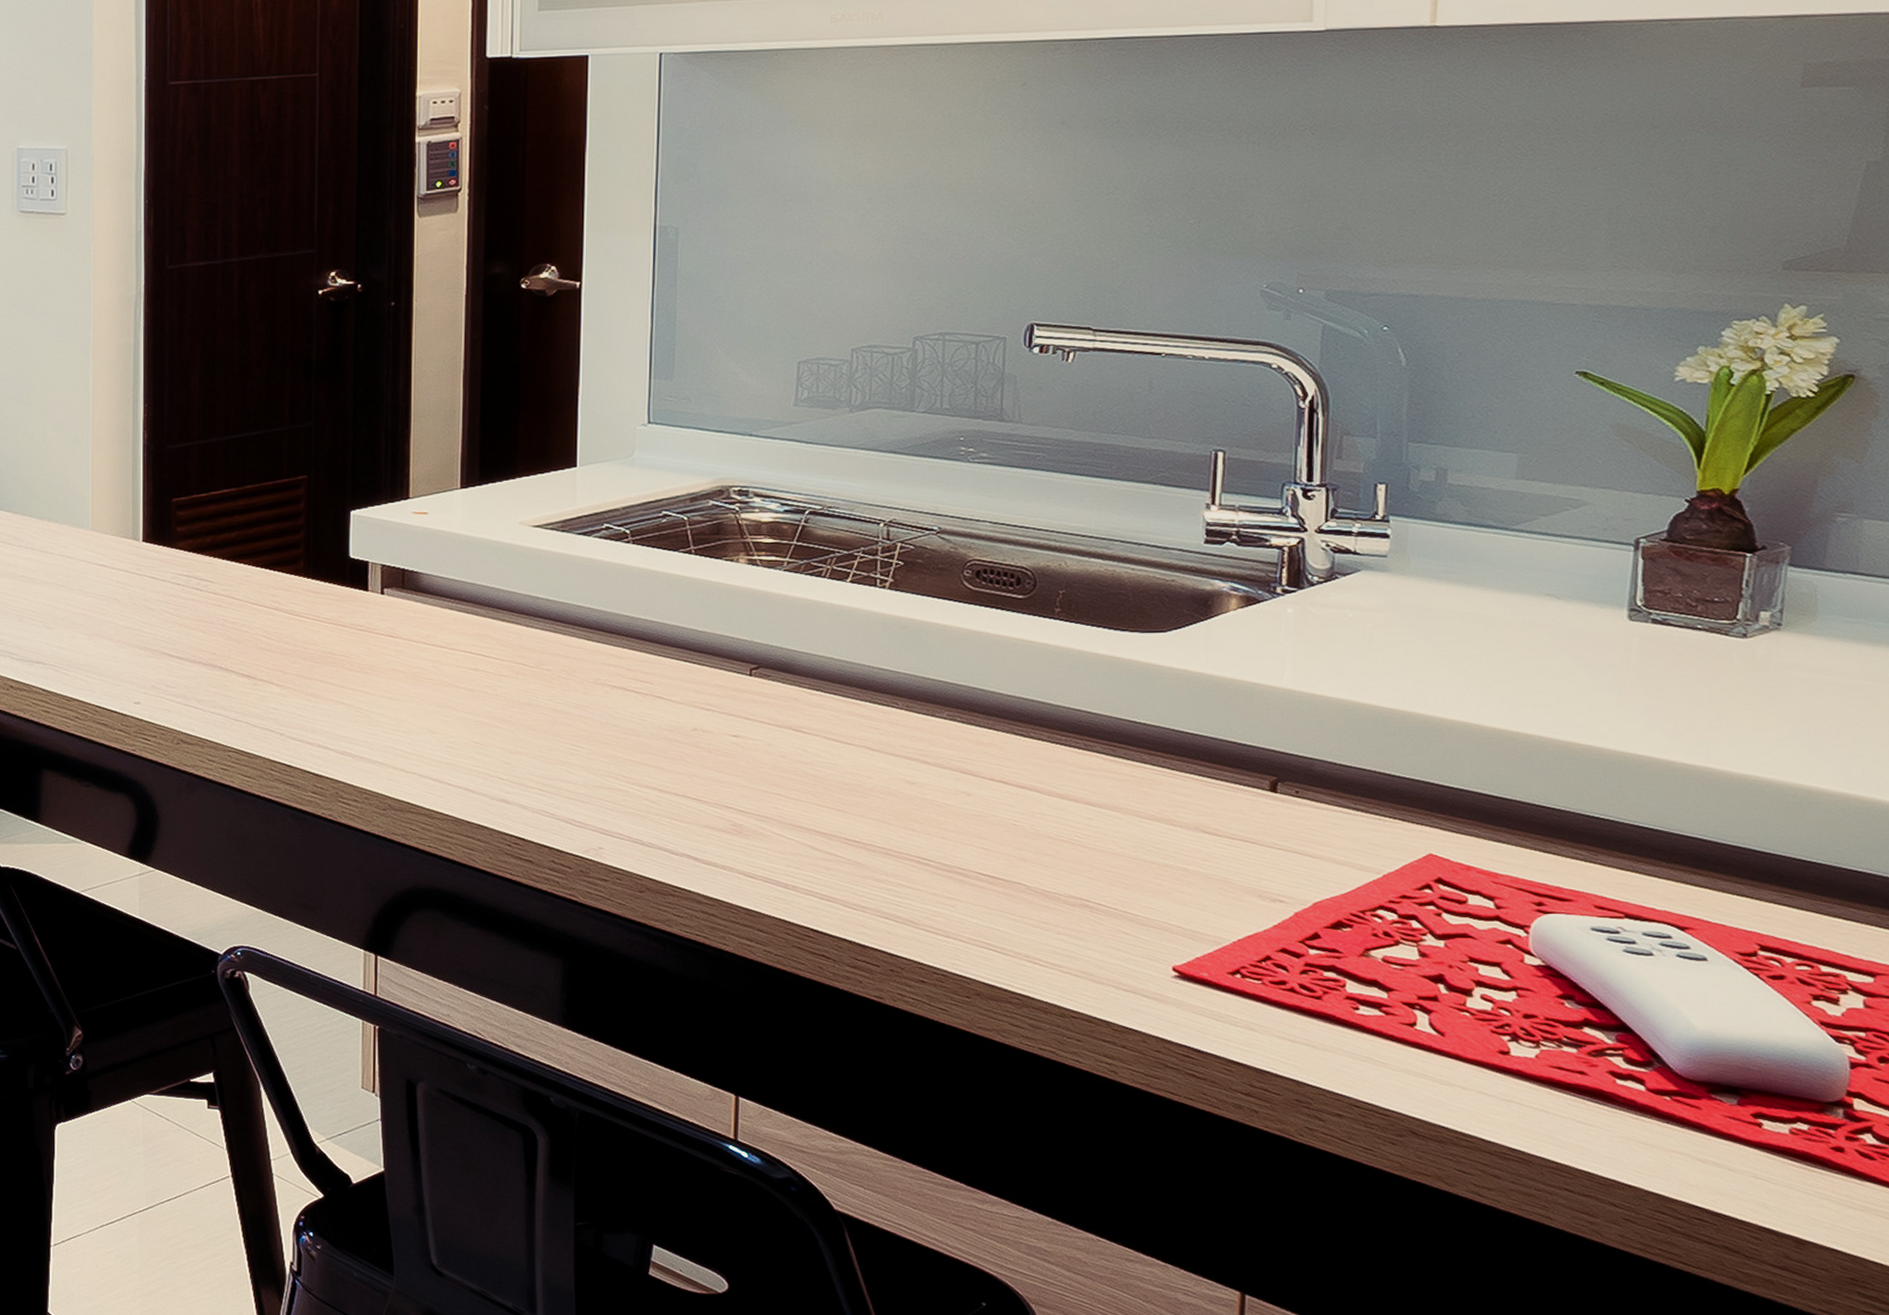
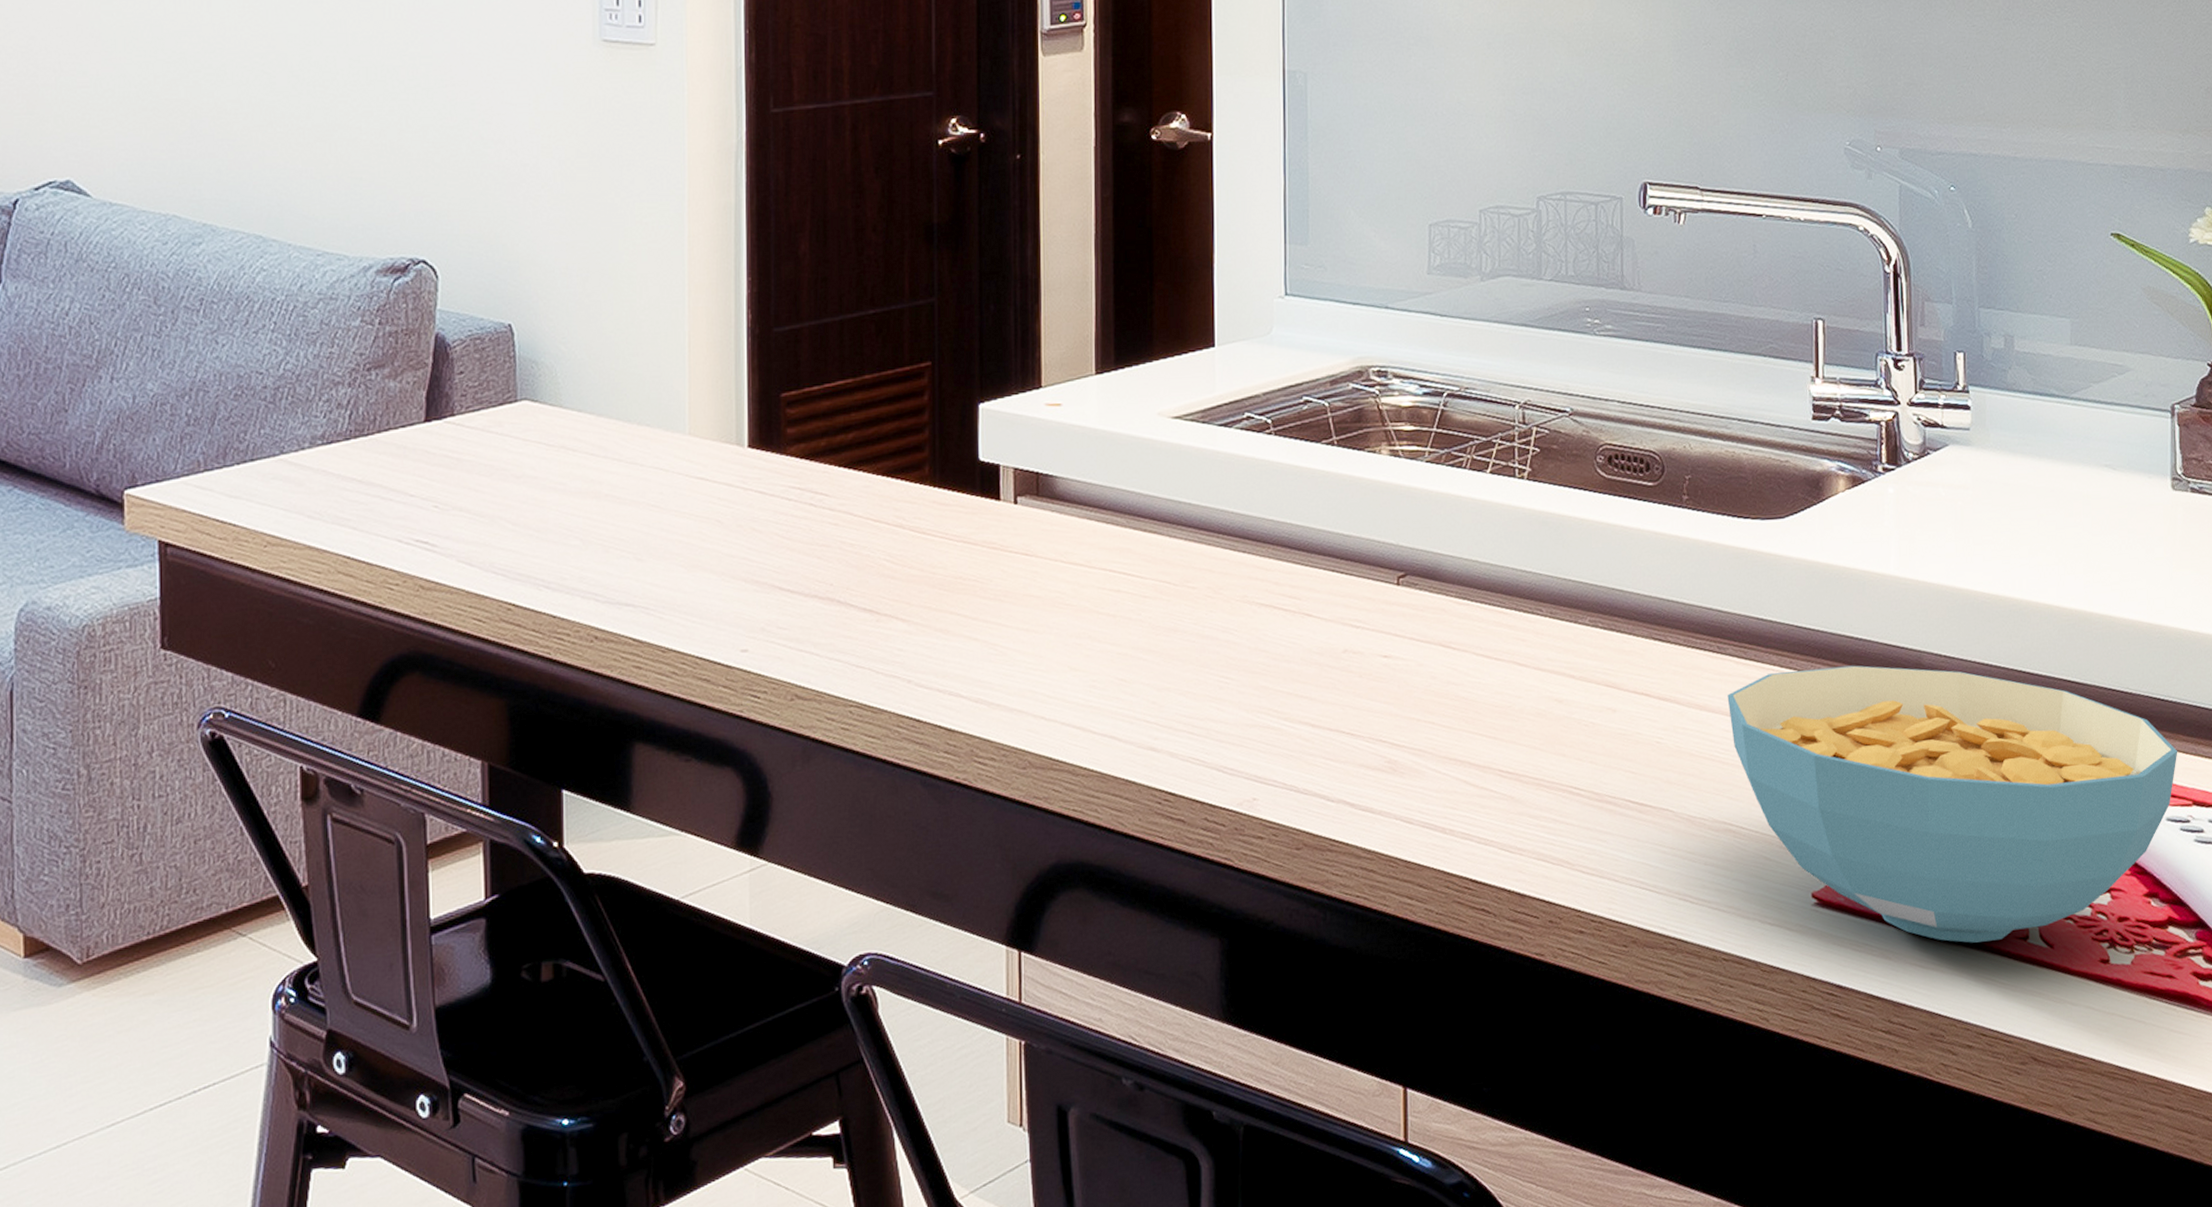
cereal bowl: none [1092,768,1612,1024] -> present [1727,665,2178,943]

